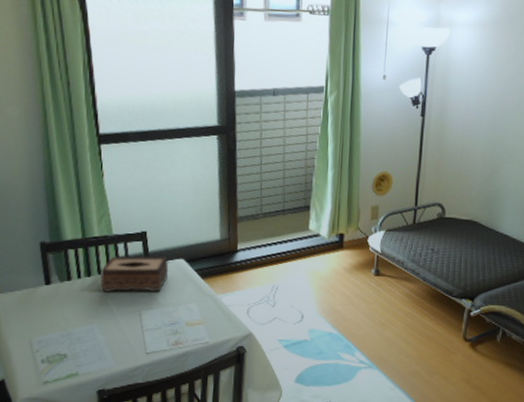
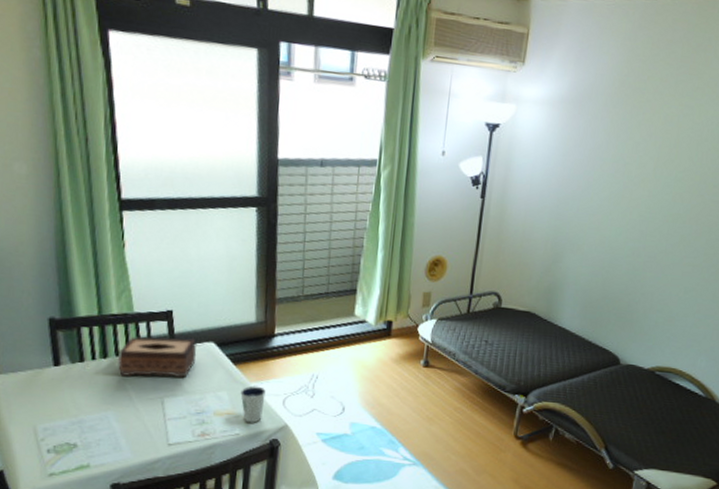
dixie cup: none [209,297,231,332] -> present [240,385,266,423]

